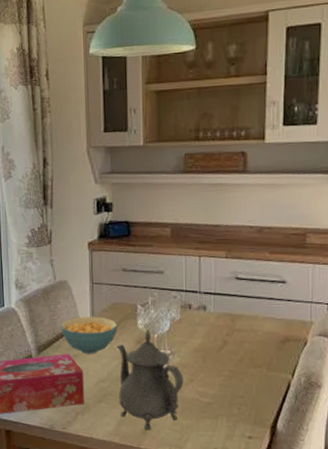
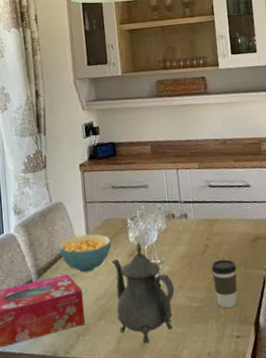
coffee cup: none [228,358,258,408] -> present [211,259,237,308]

